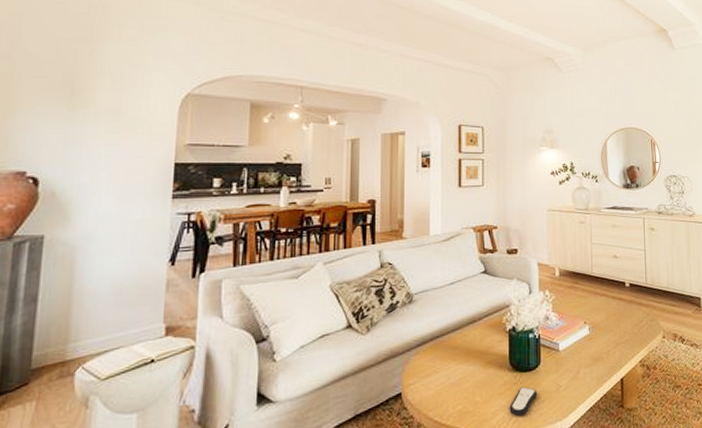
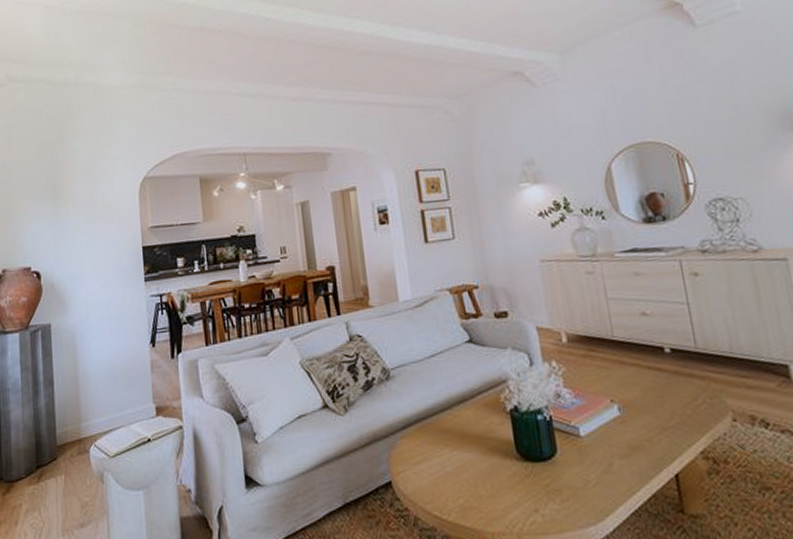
remote control: present [509,386,537,416] -> none [523,480,558,516]

